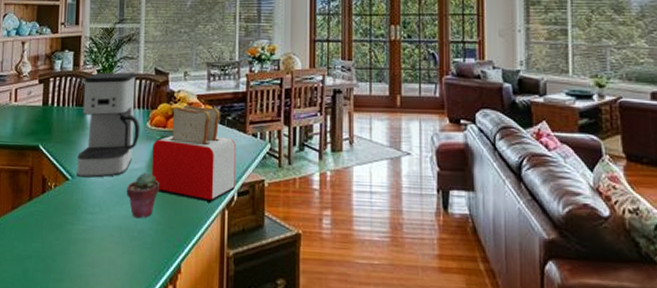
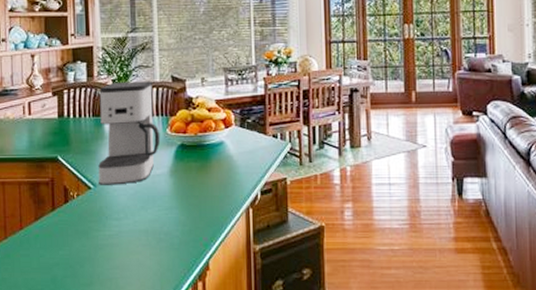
potted succulent: present [127,172,160,219] -> none [151,177,184,222]
toaster: present [152,105,236,203] -> none [174,110,258,203]

